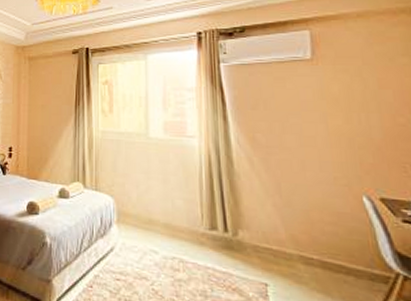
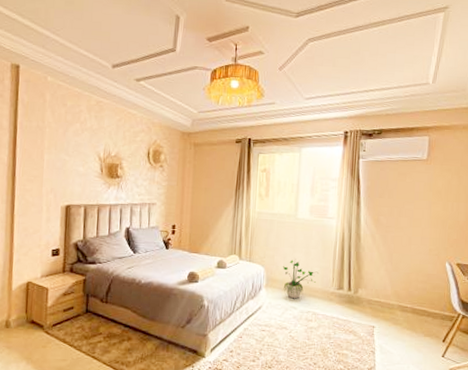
potted plant: none [135,188,182,240] -> present [282,259,318,299]

